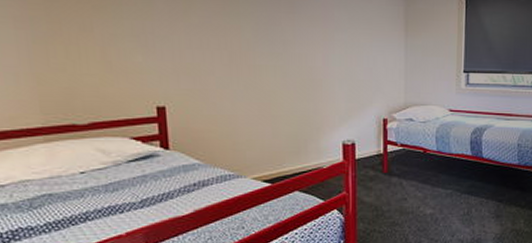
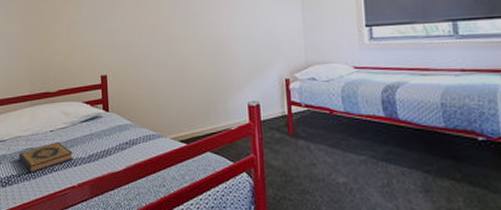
hardback book: none [29,186,118,223] -> present [19,142,73,172]

